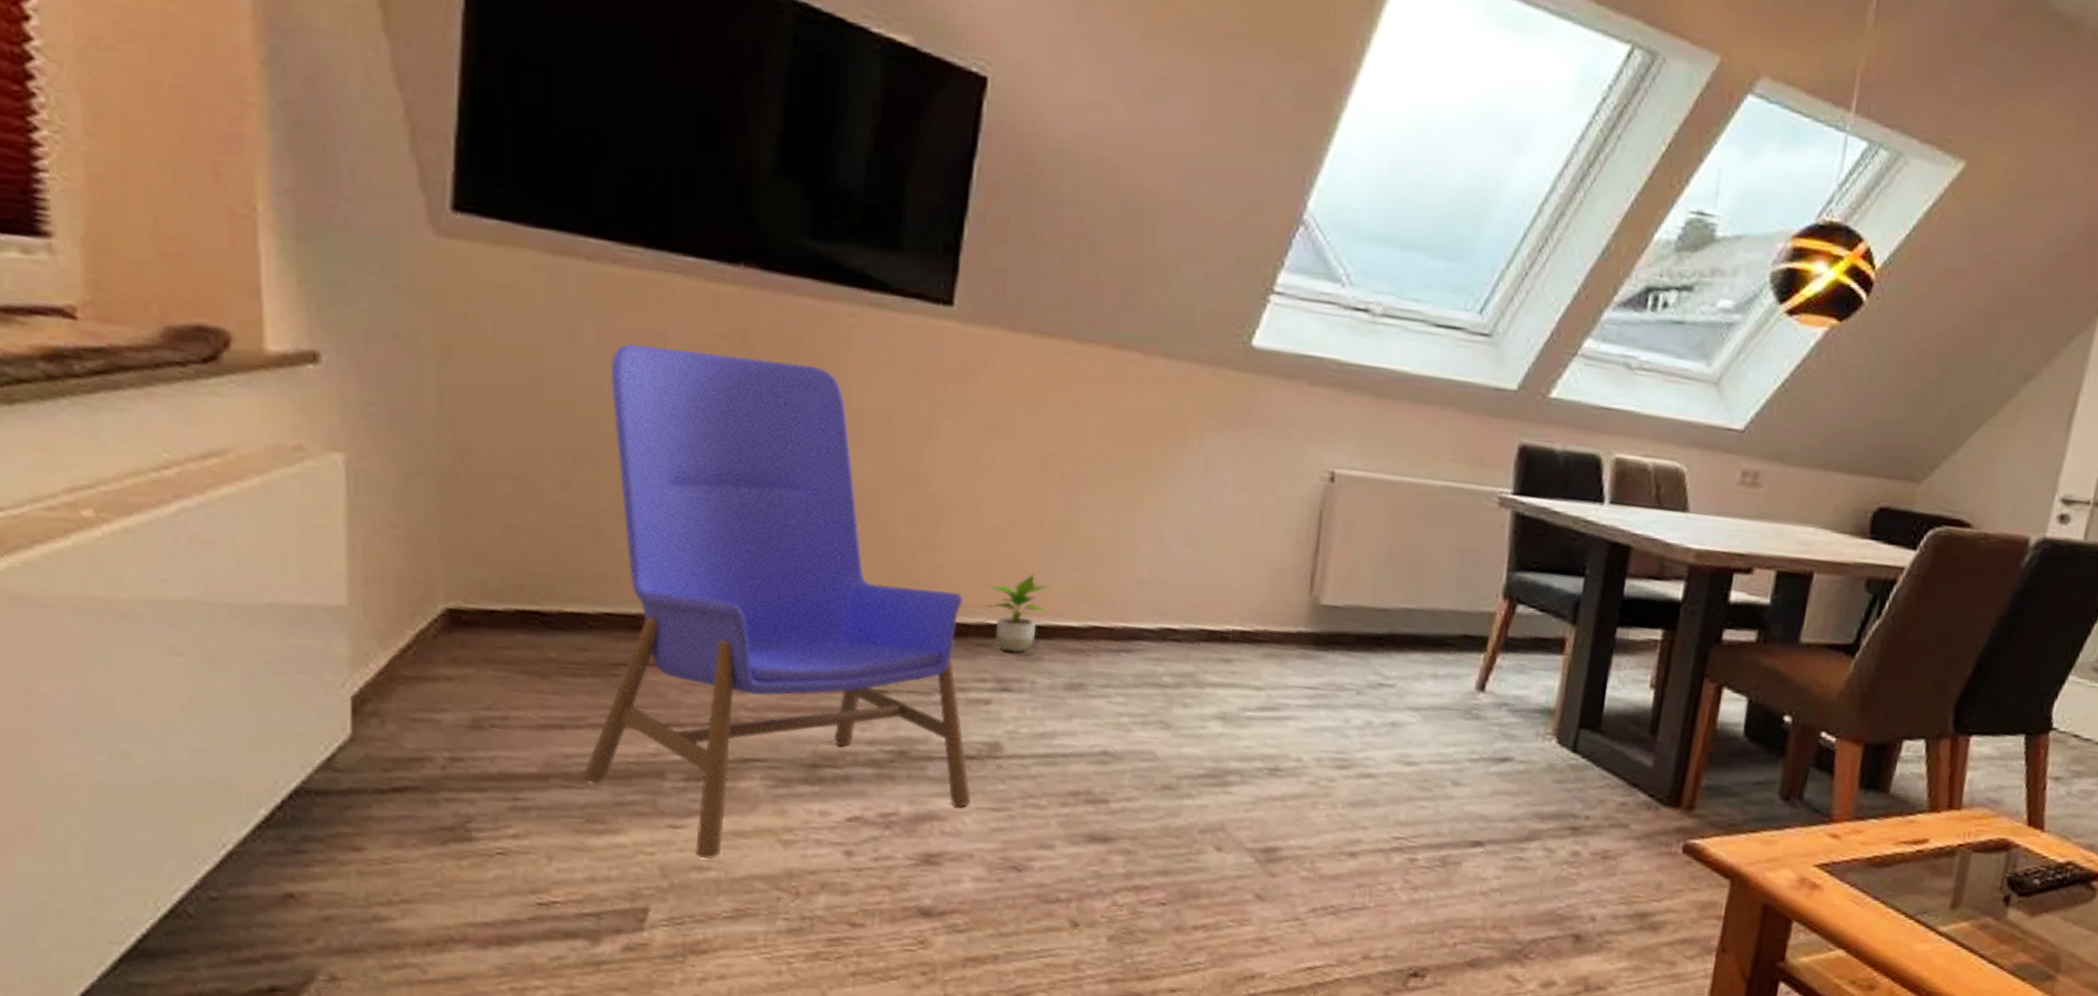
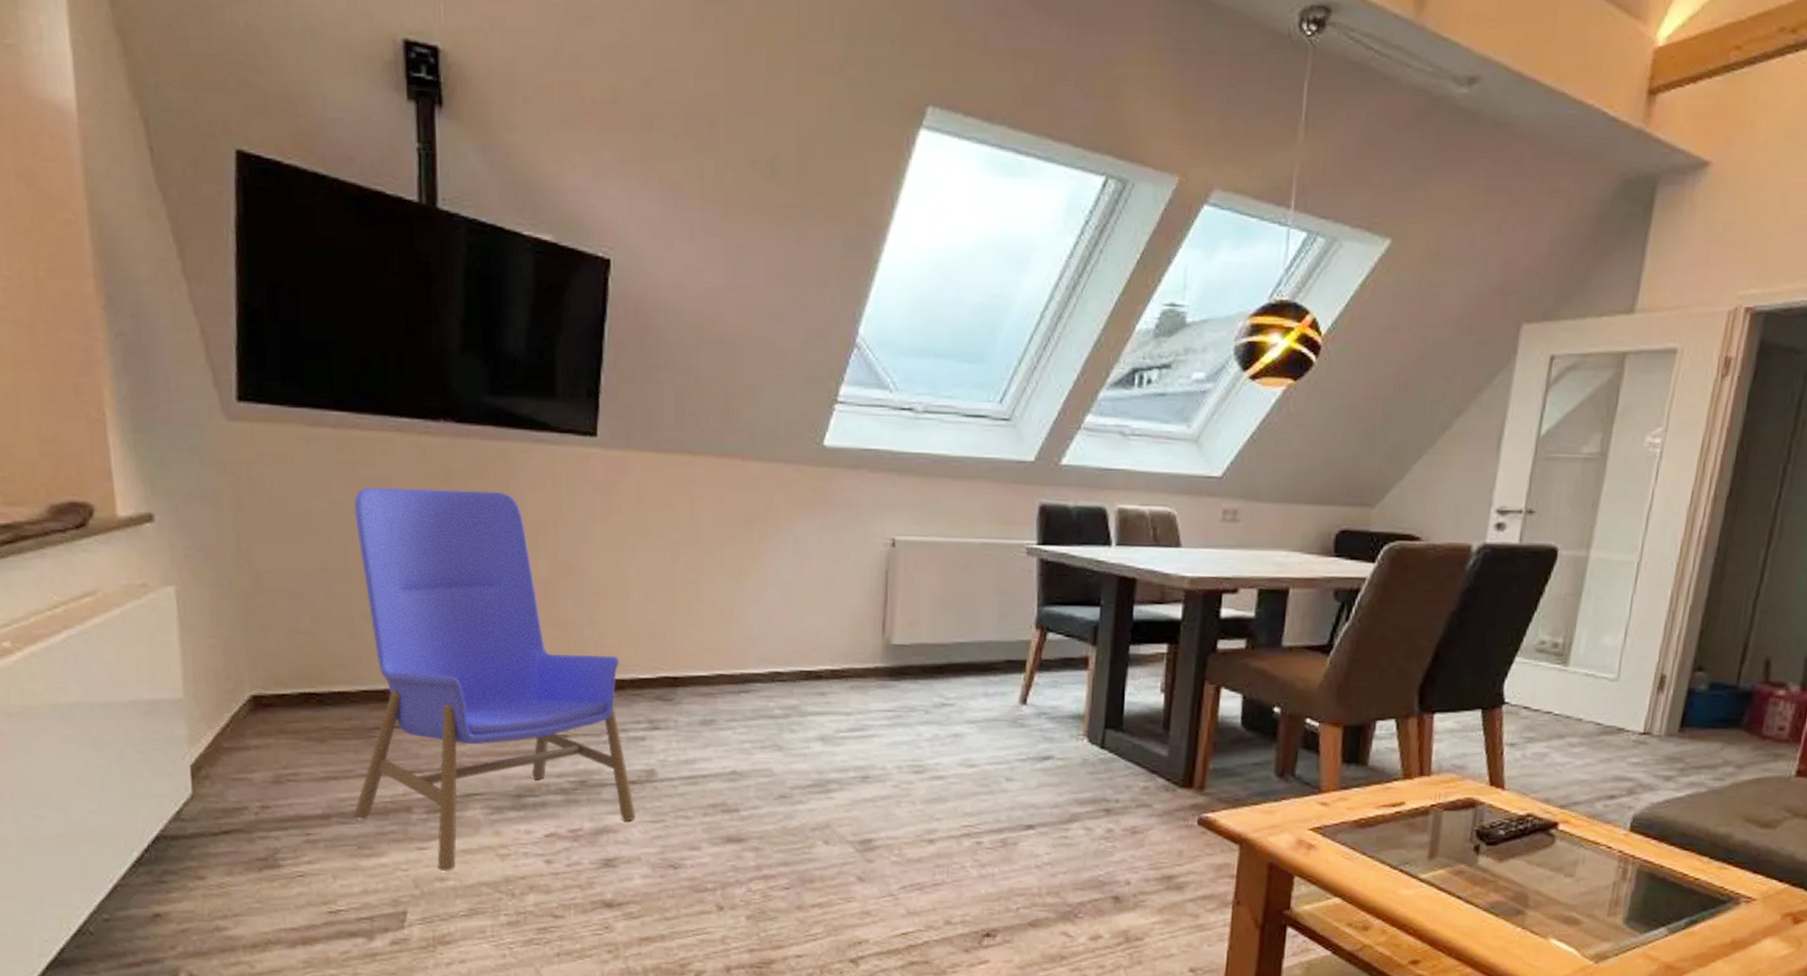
potted plant: present [986,573,1052,653] -> none [636,637,685,699]

